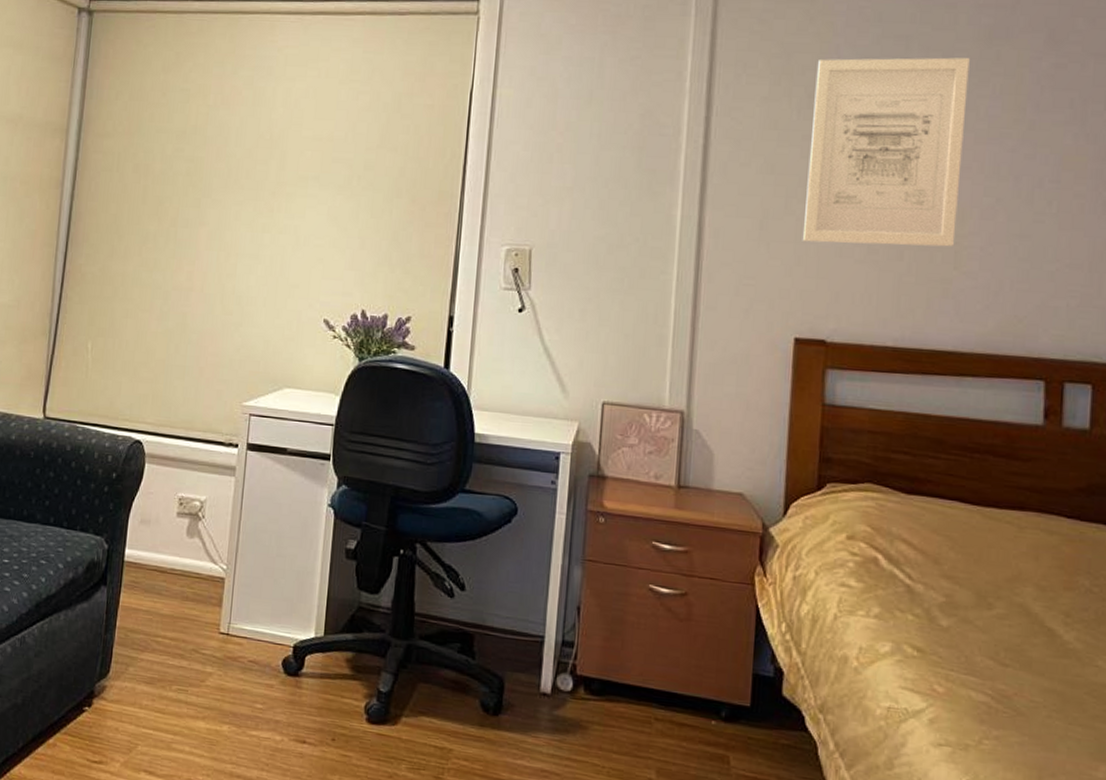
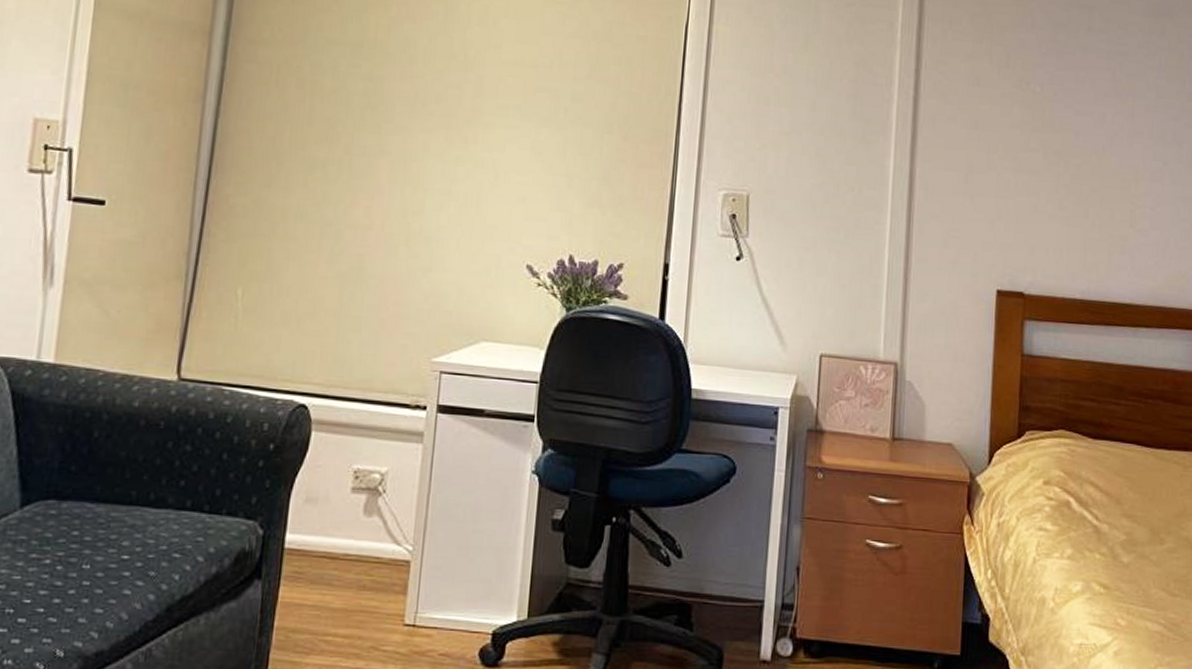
wall art: present [802,57,970,247] -> none [1002,21,1141,206]

